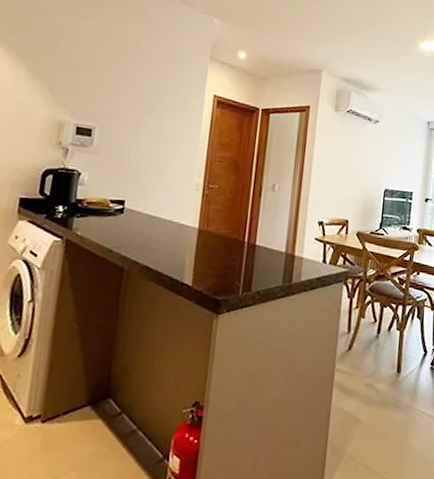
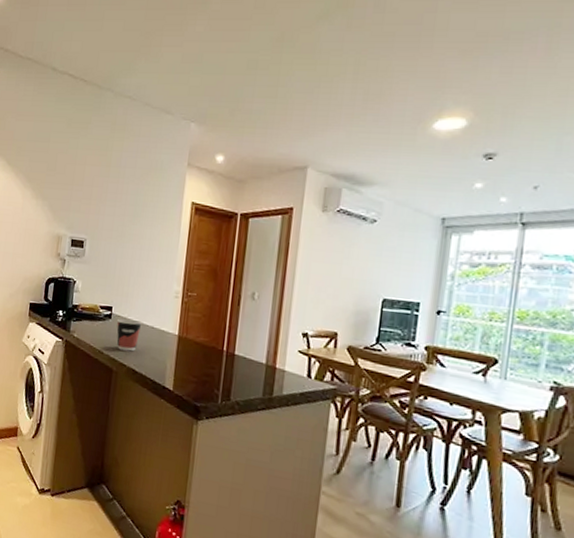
cup: none [129,213,159,248] -> present [116,318,142,351]

